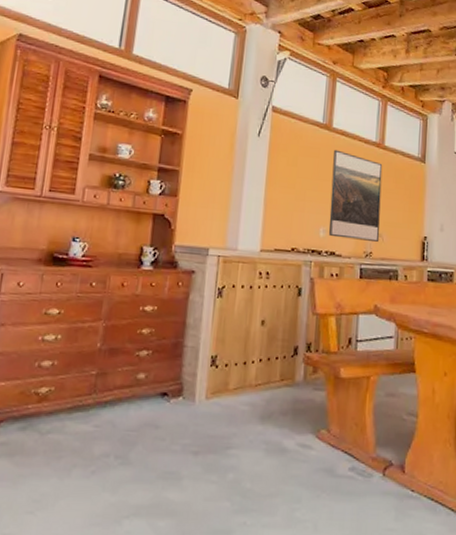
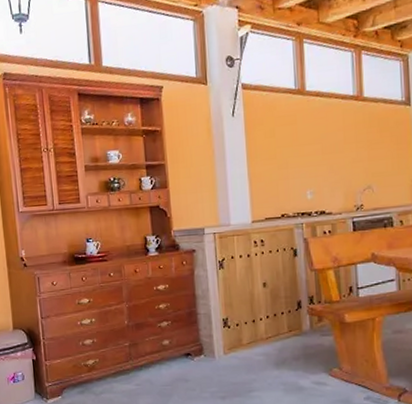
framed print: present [328,149,383,242] -> none [311,112,370,197]

